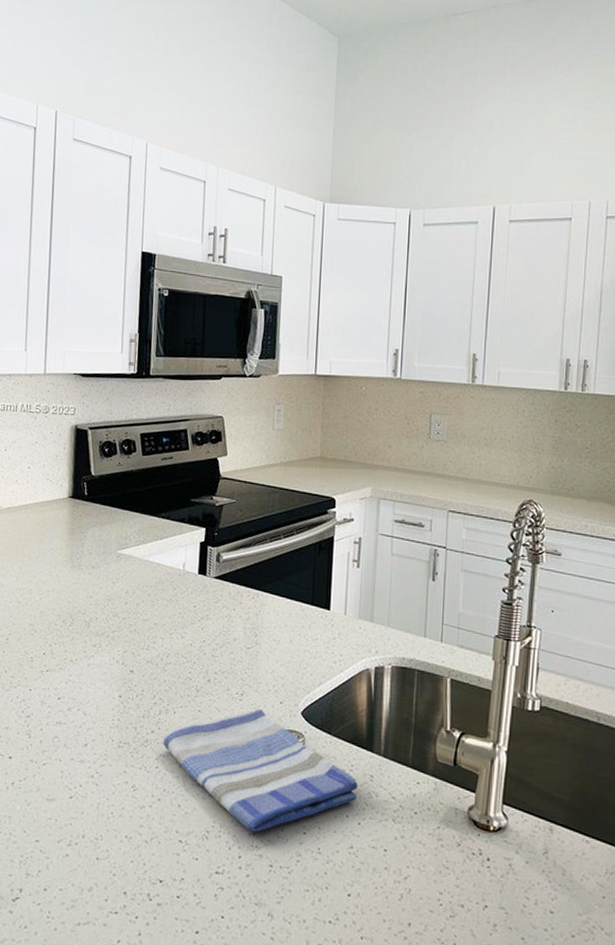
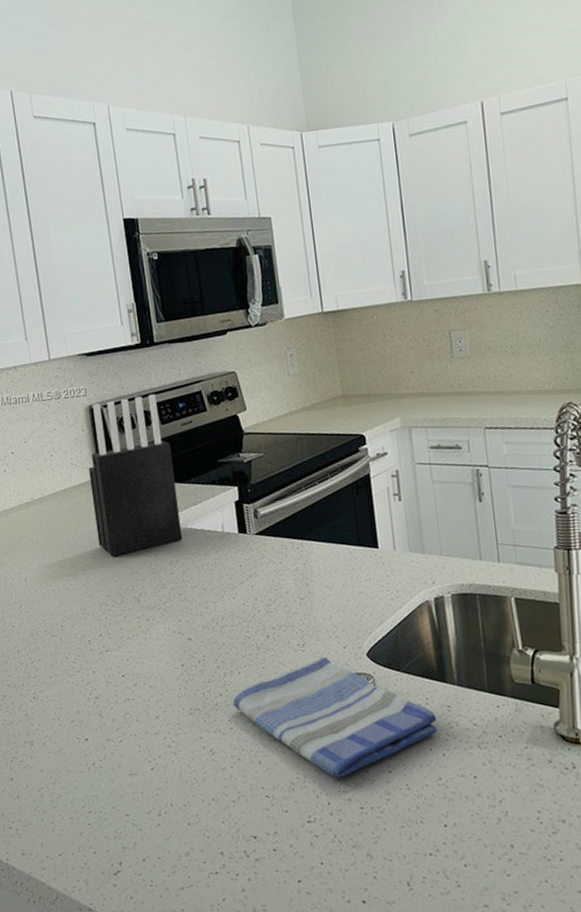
knife block: none [59,424,148,577] -> present [89,394,183,557]

